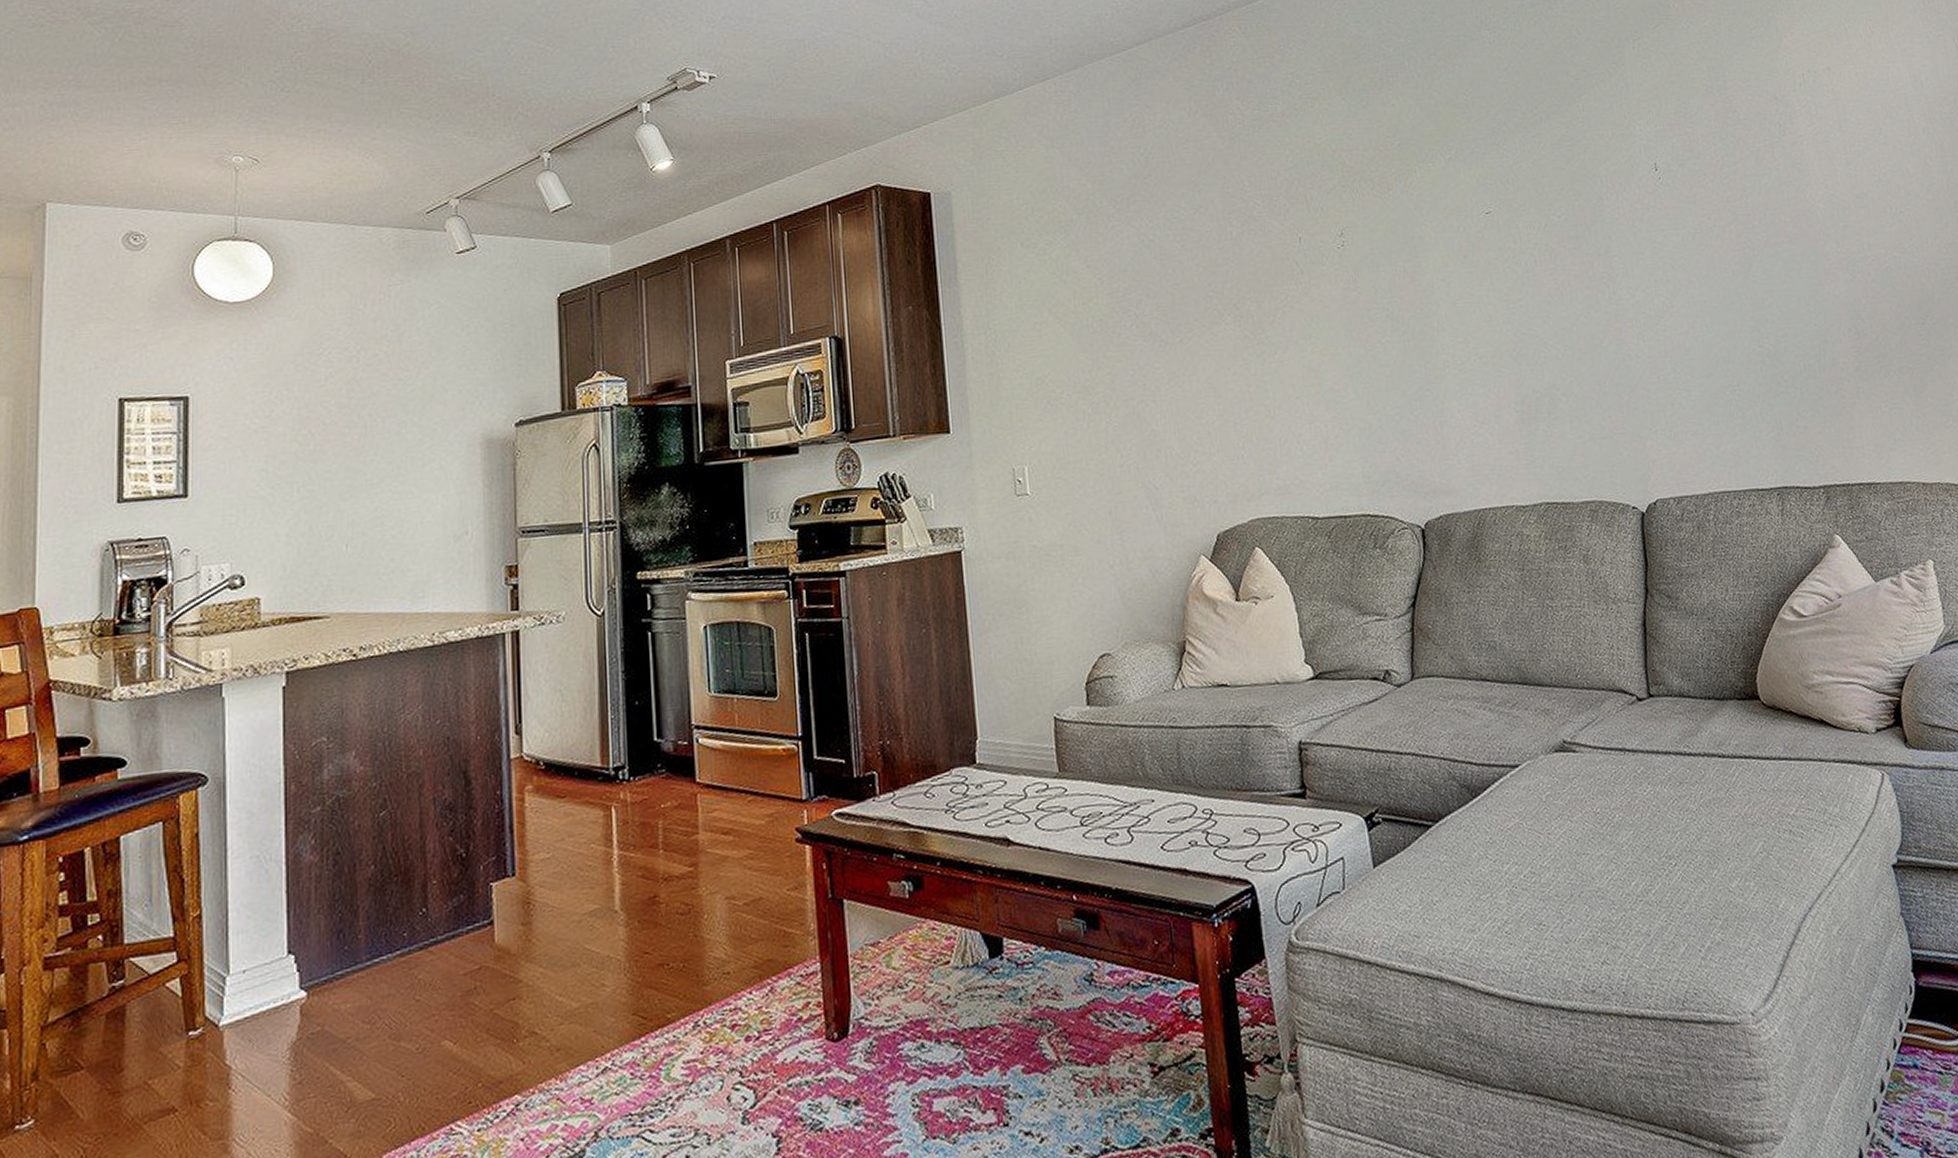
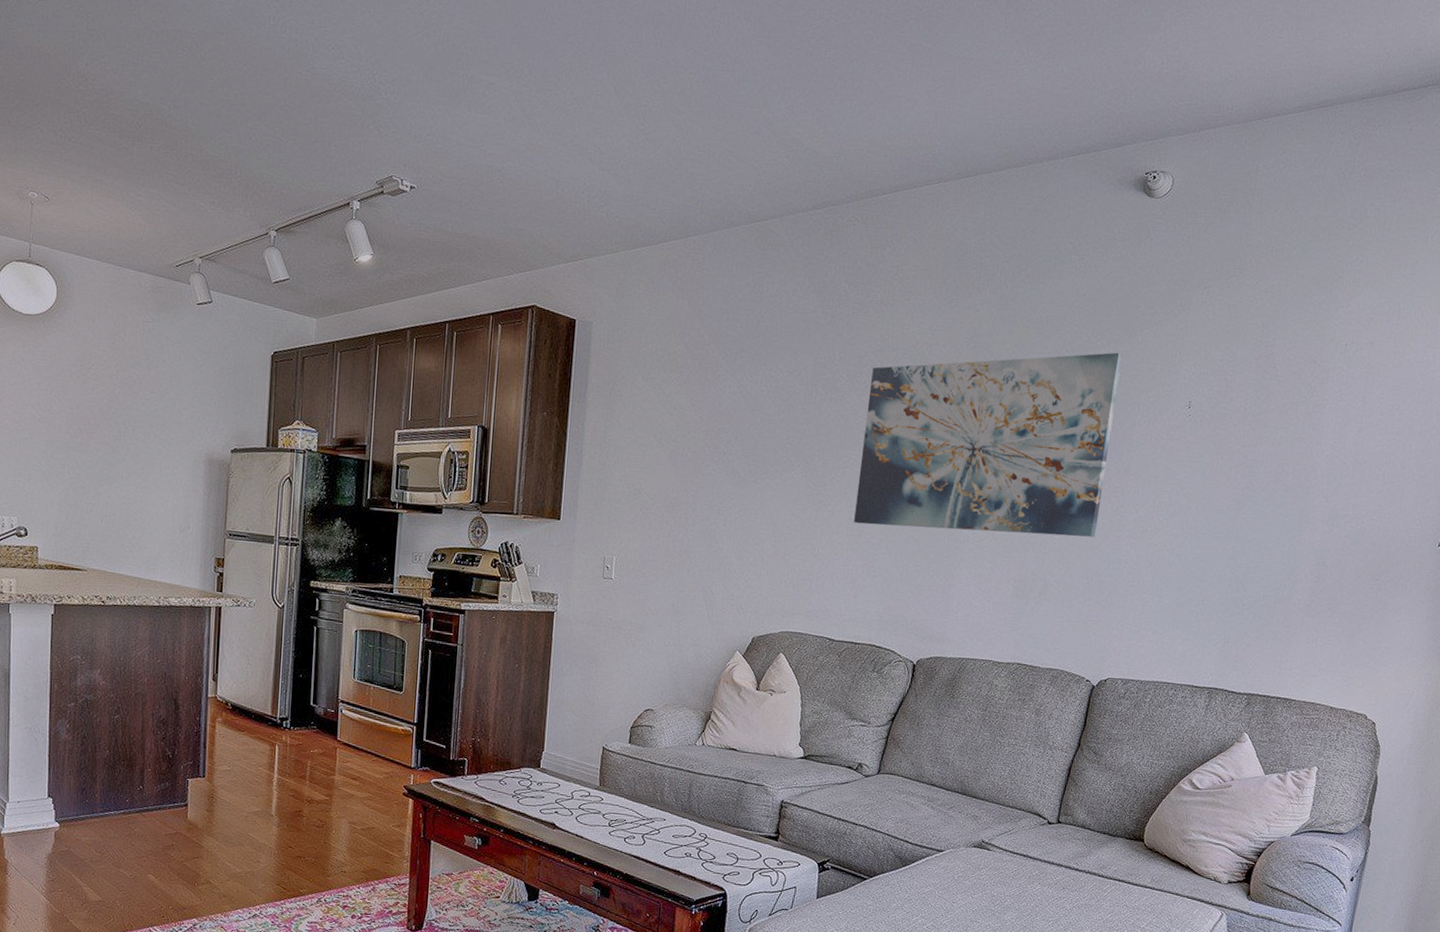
wall art: none [1290,124,1594,370] -> present [854,352,1122,538]

